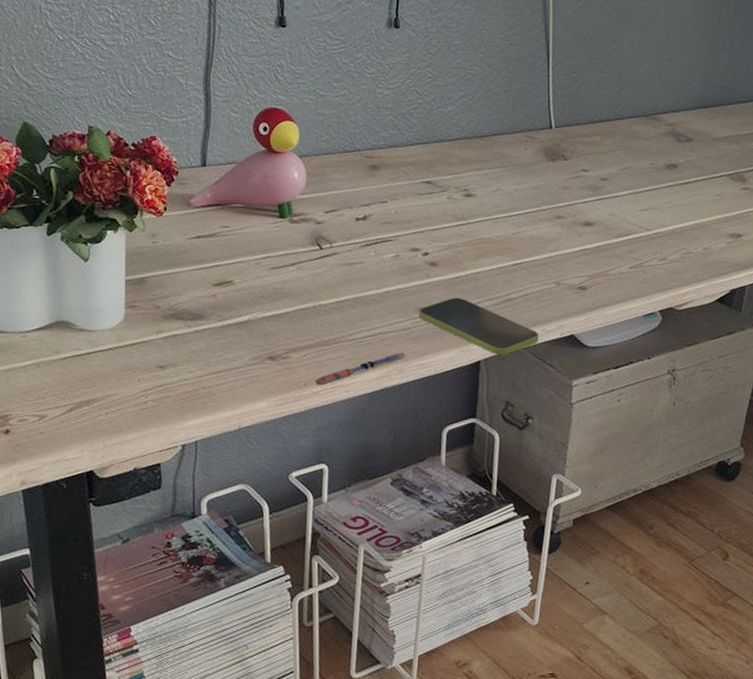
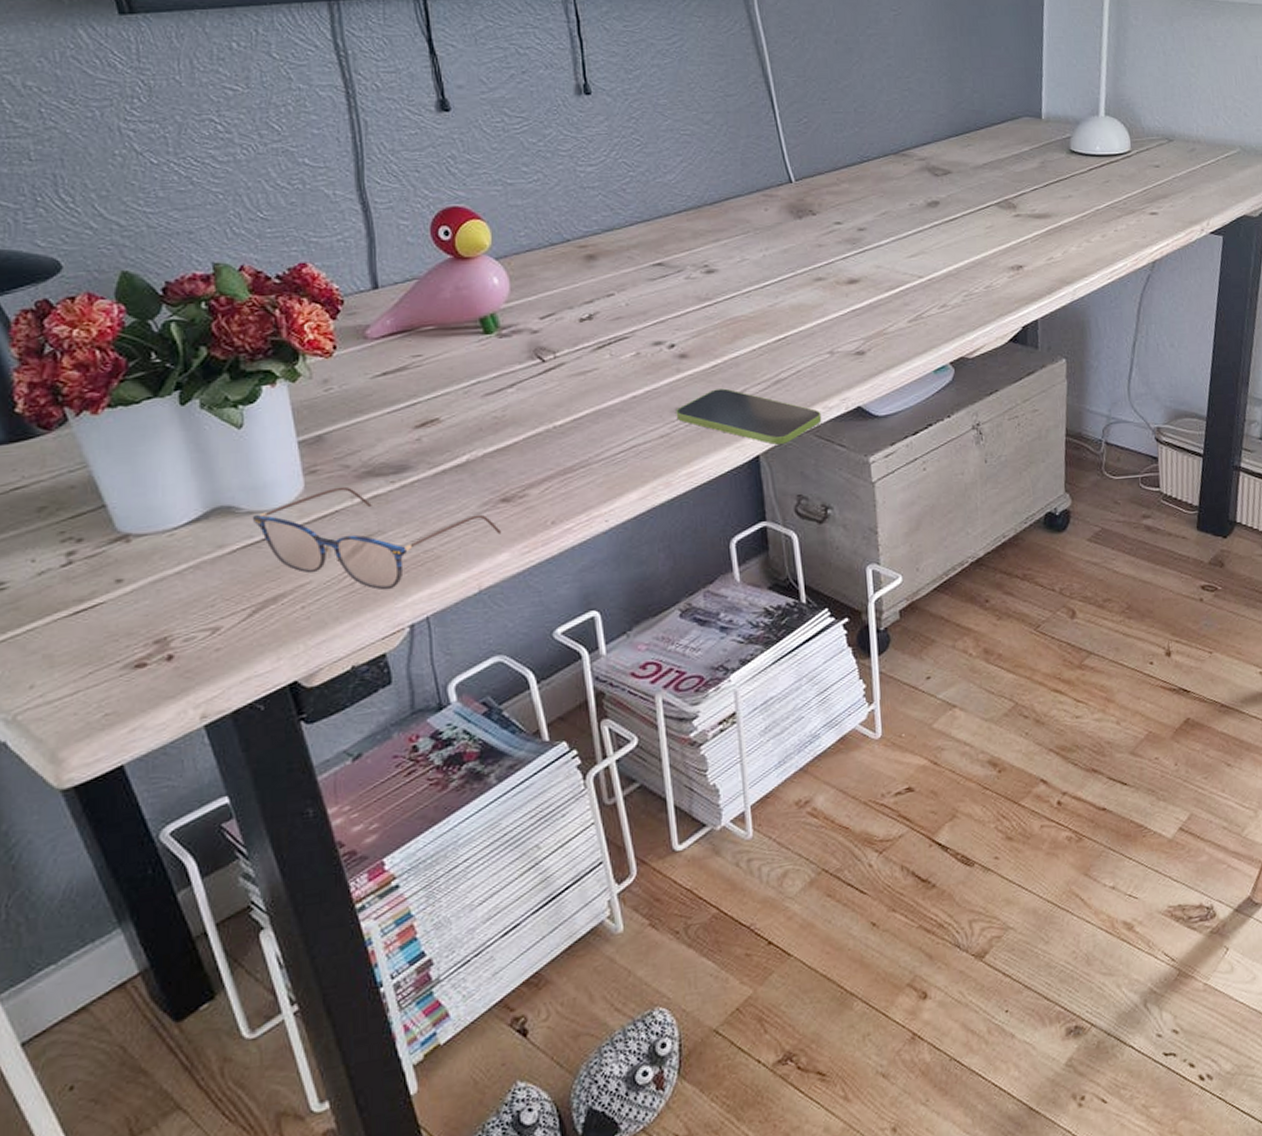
glasses: none [82,322,265,413] -> present [252,486,502,591]
pen: present [315,352,406,386] -> none [564,463,670,521]

